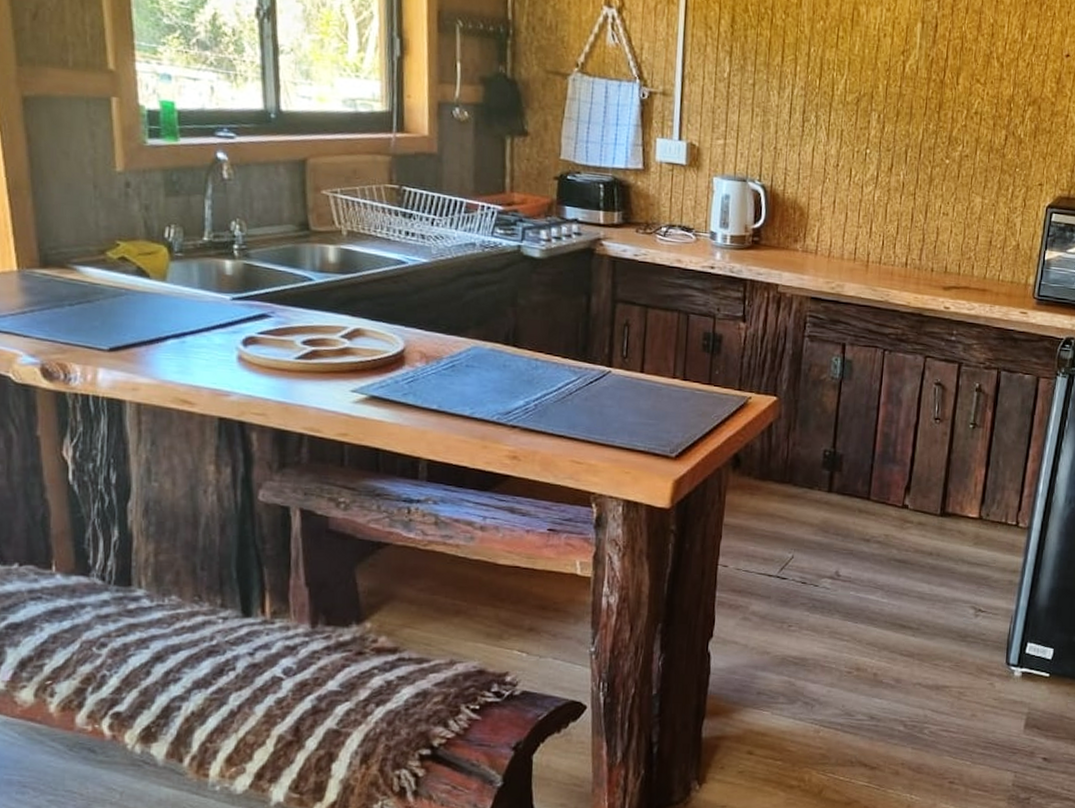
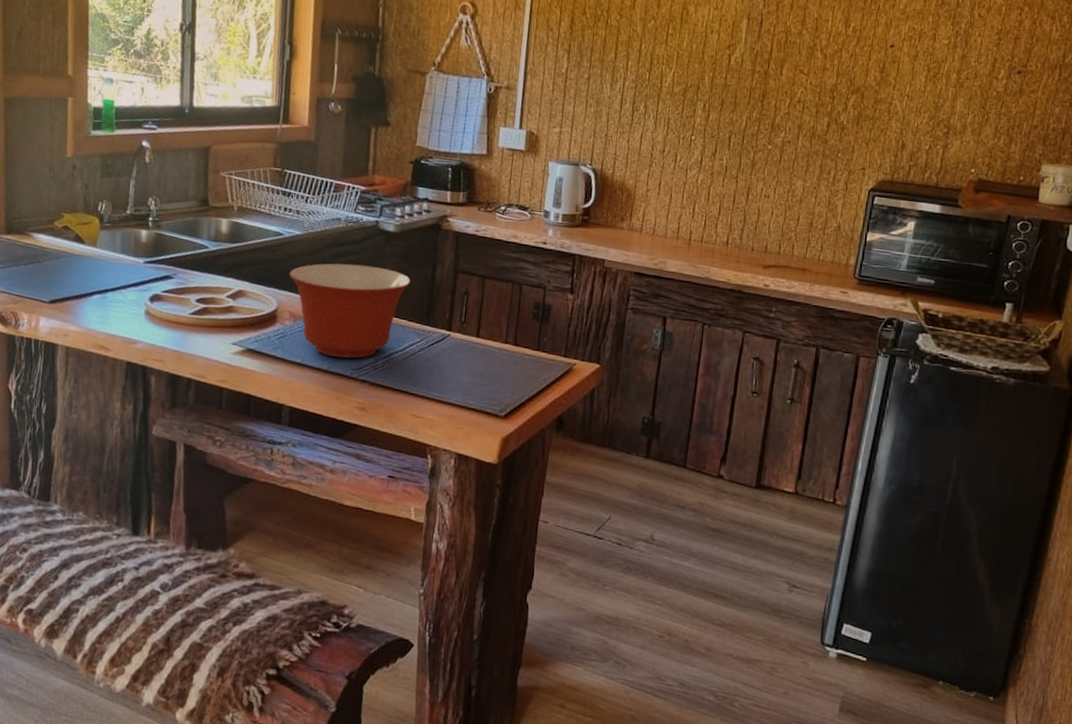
mixing bowl: none [416,295,563,402] -> present [288,263,411,359]

